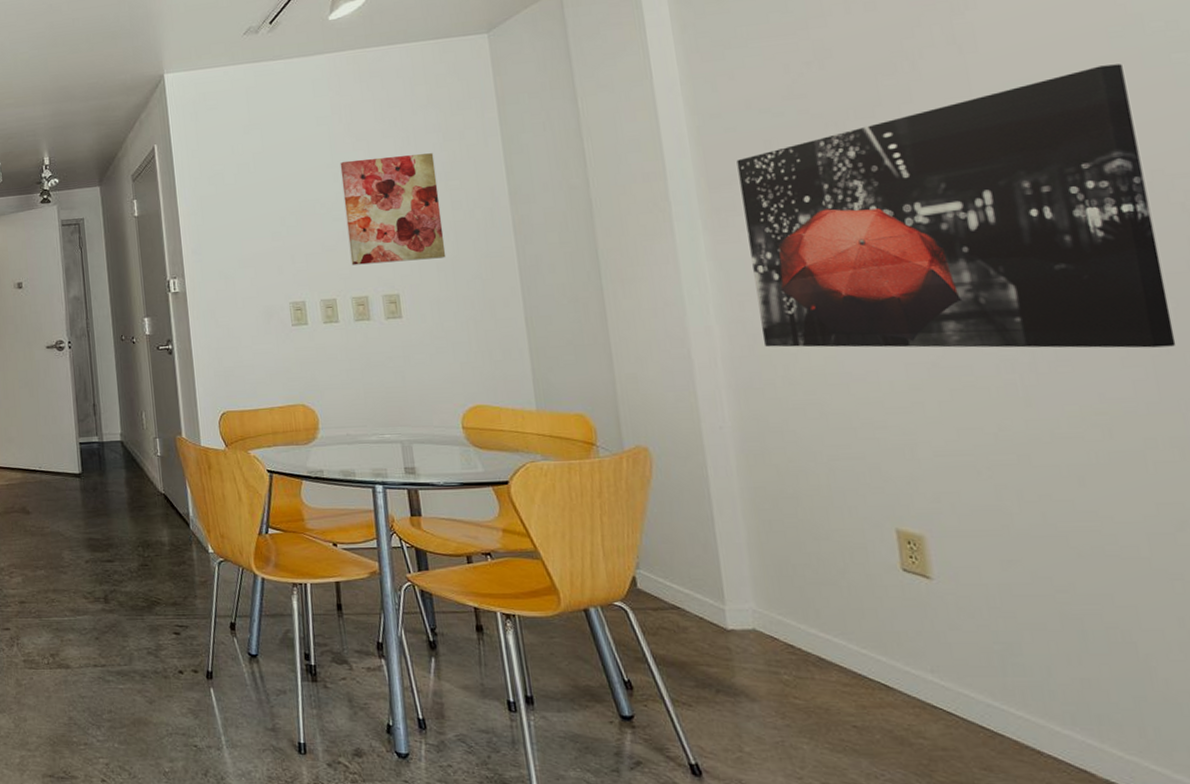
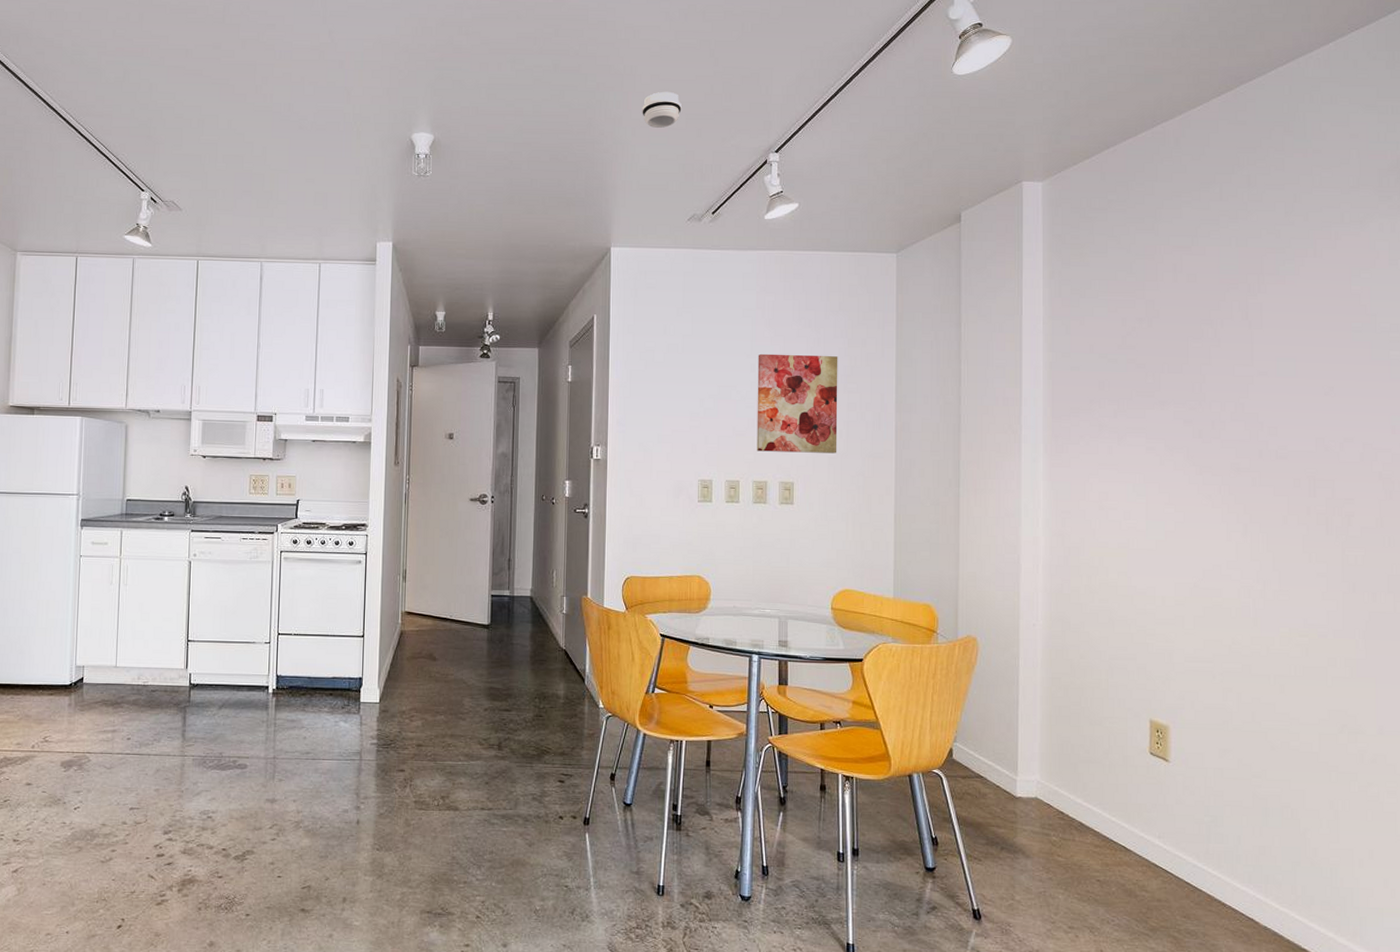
wall art: present [736,64,1176,348] -> none [1076,353,1360,586]

